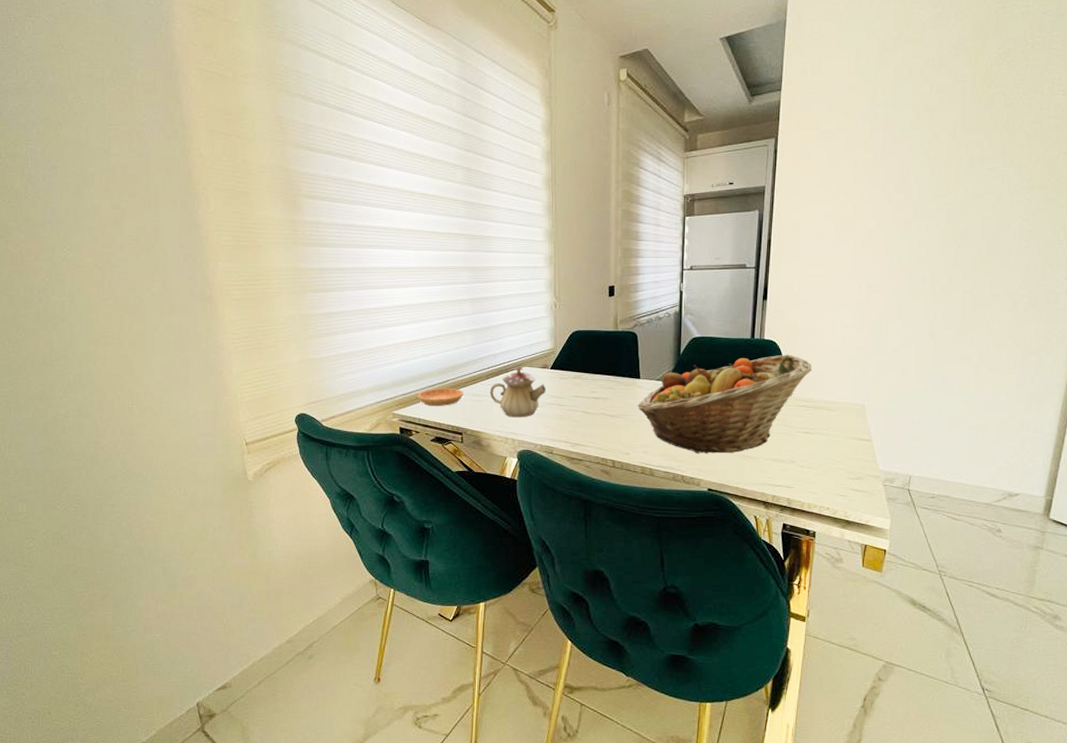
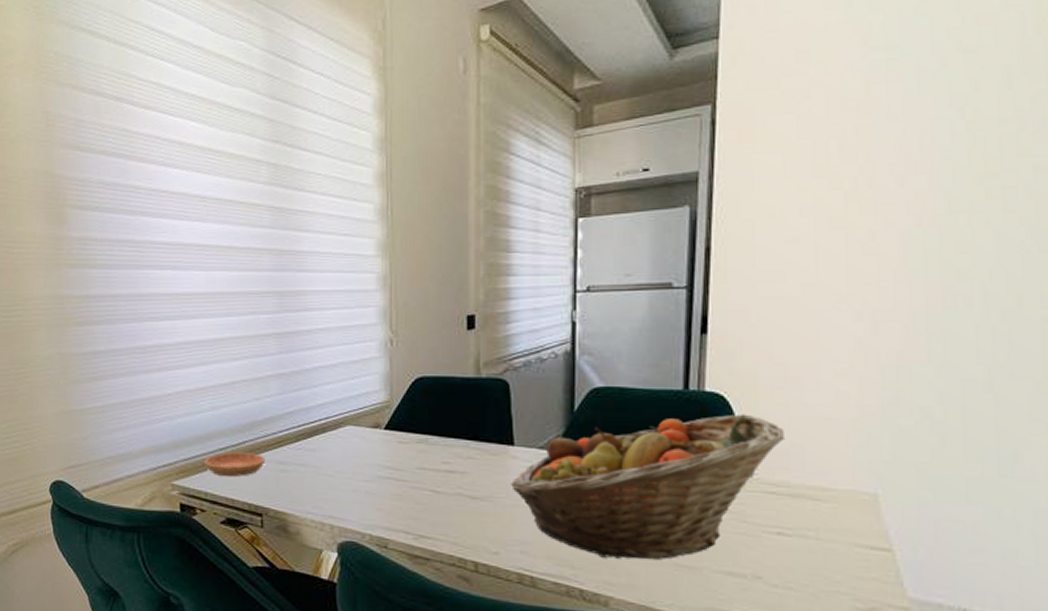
teapot: present [489,366,547,418] -> none [300,424,379,496]

